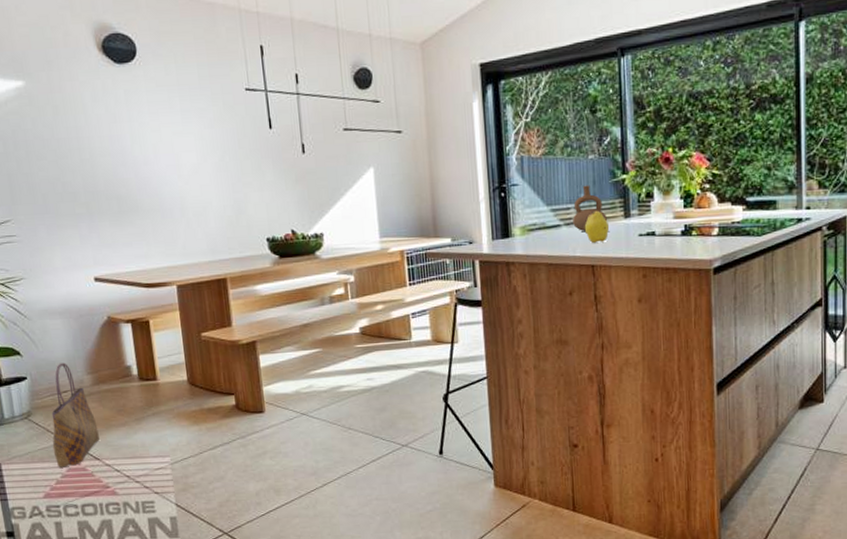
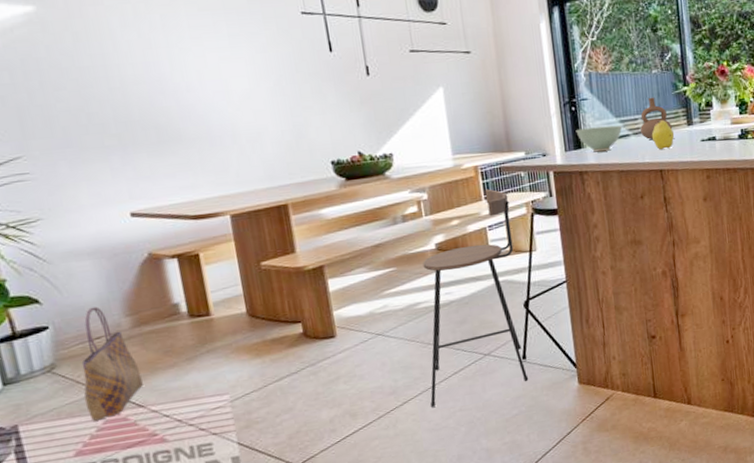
bar stool: none [347,275,445,492] -> present [422,189,529,407]
bowl: none [504,214,554,242] -> present [575,125,623,152]

